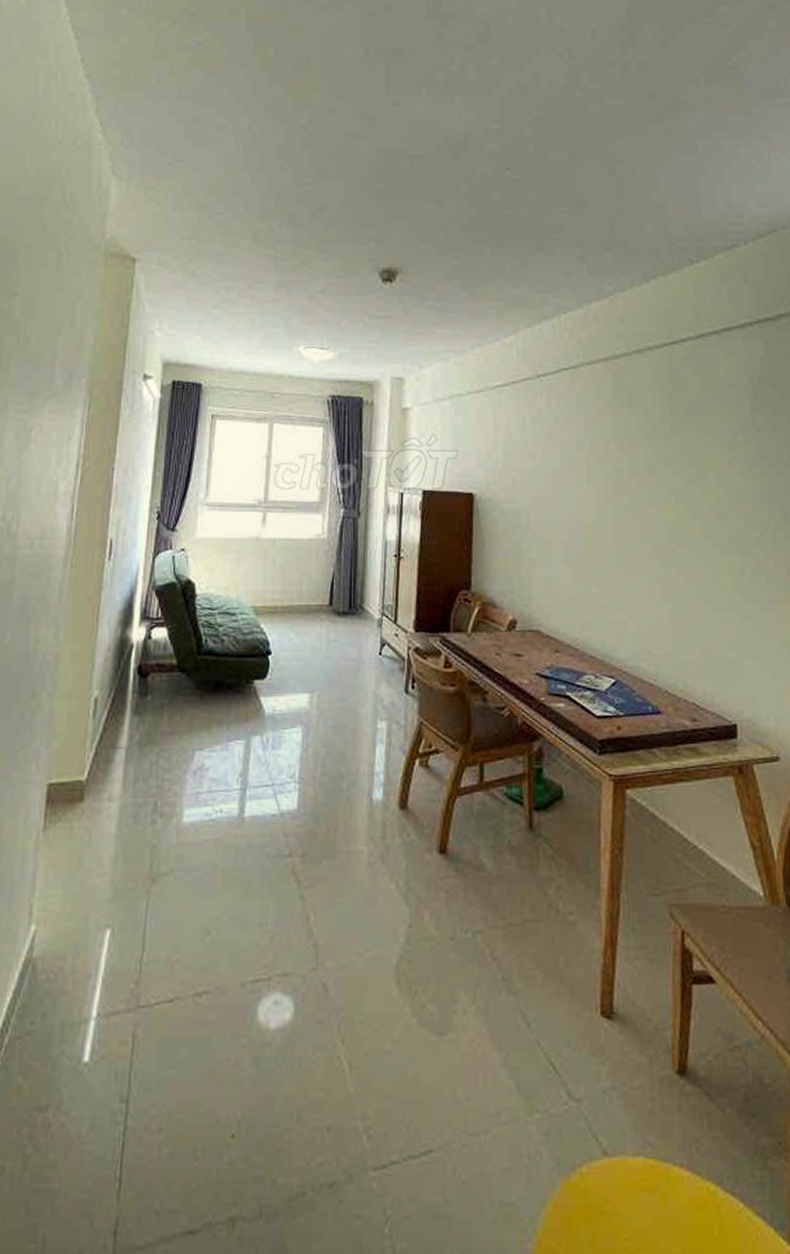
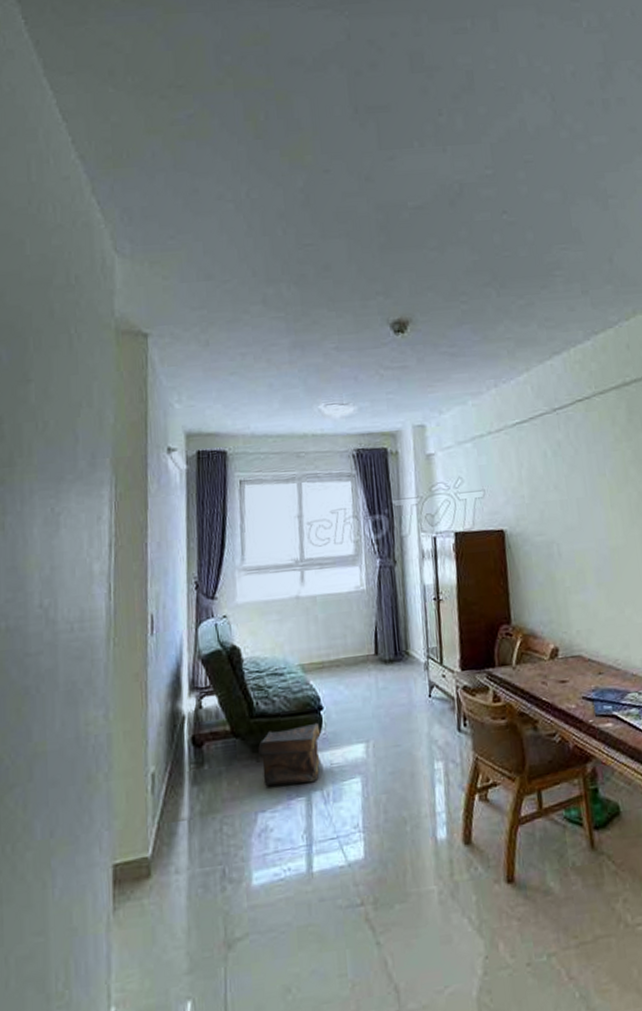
pouch: none [202,667,267,727] -> present [258,722,321,787]

